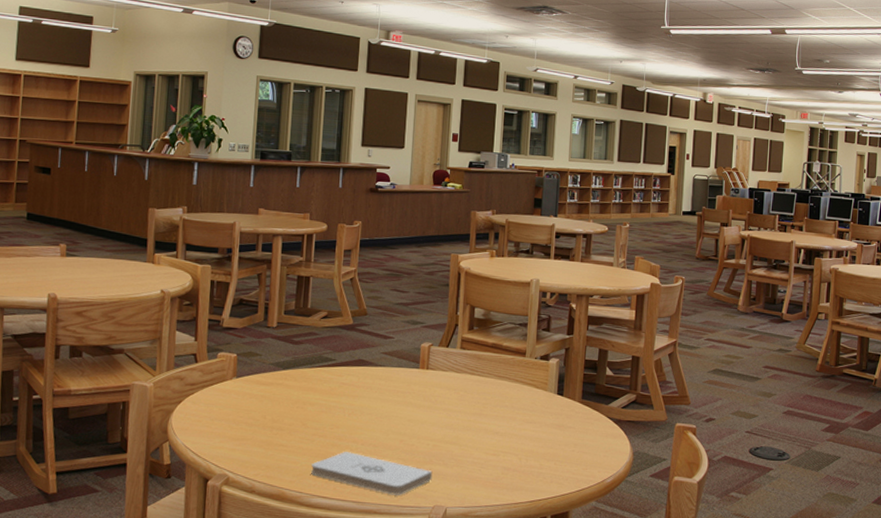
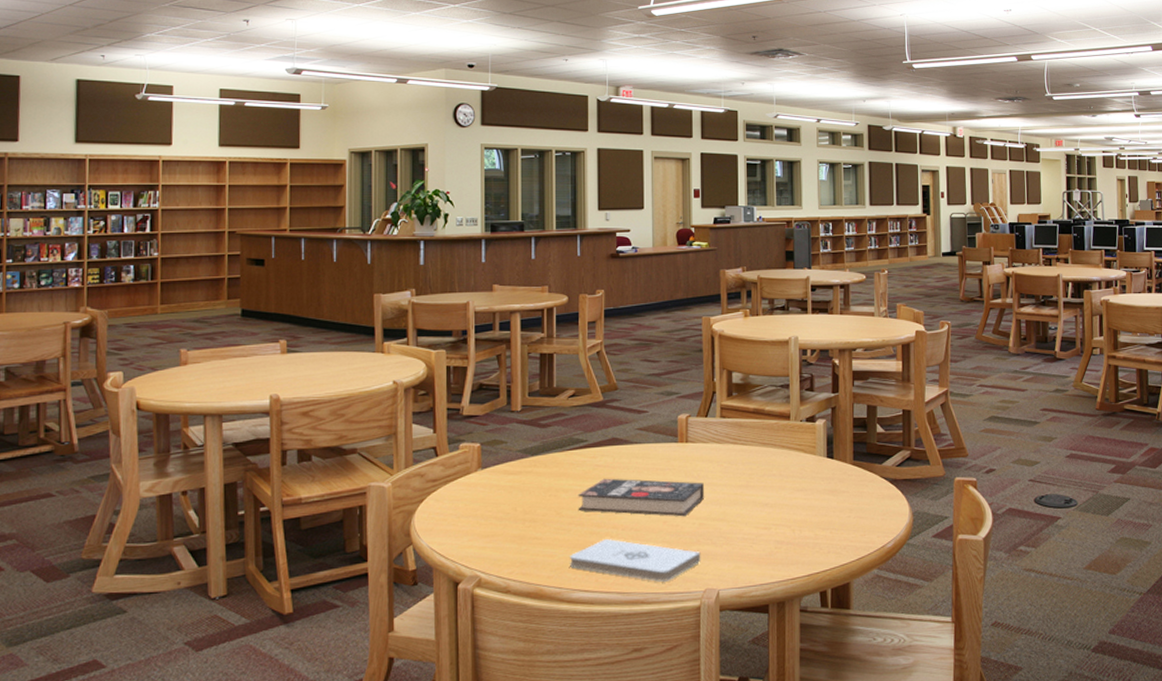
book: none [322,396,440,438] -> present [578,478,704,517]

